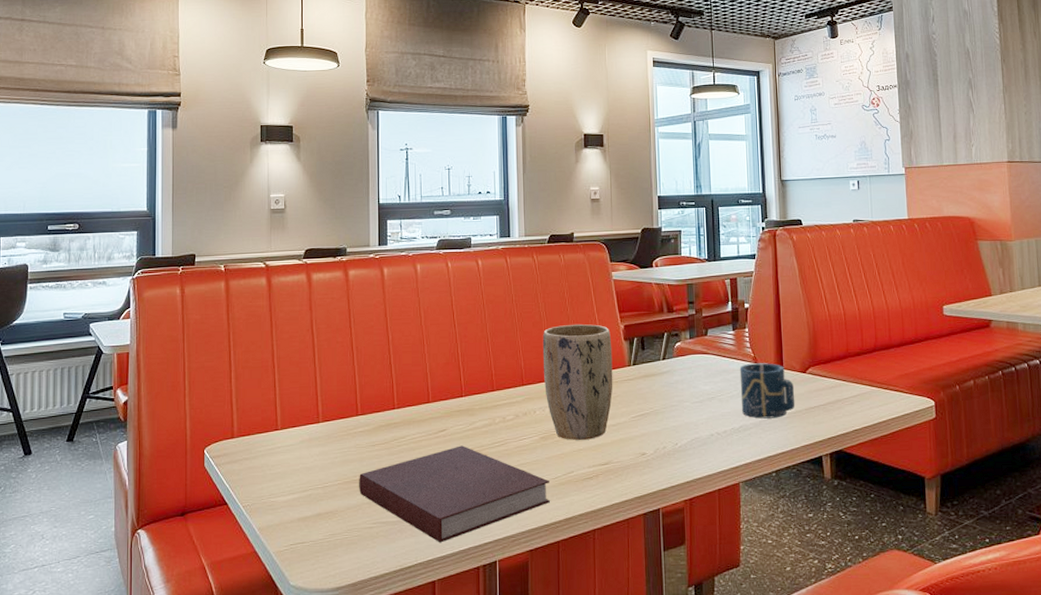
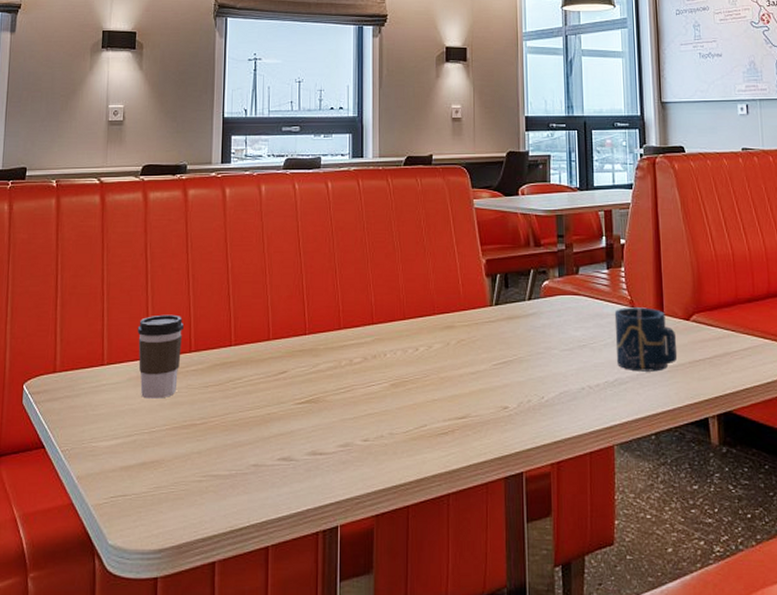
coffee cup: none [307,383,350,458] -> present [137,314,184,399]
notebook: present [359,445,550,543] -> none [189,390,399,503]
plant pot: present [542,324,613,440] -> none [395,256,473,389]

